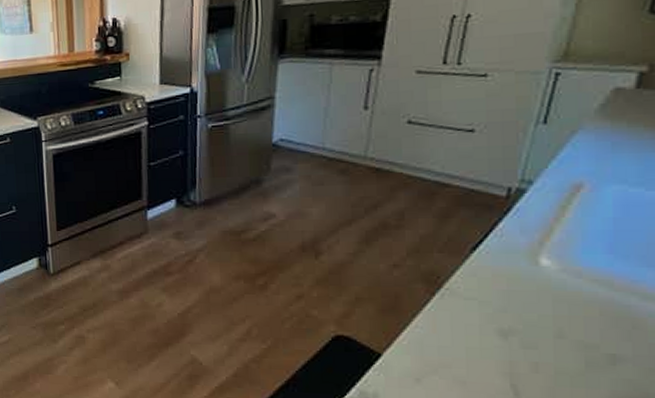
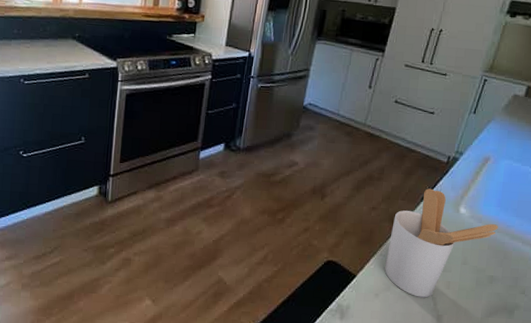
utensil holder: none [425,234,614,385] -> present [384,188,498,298]

